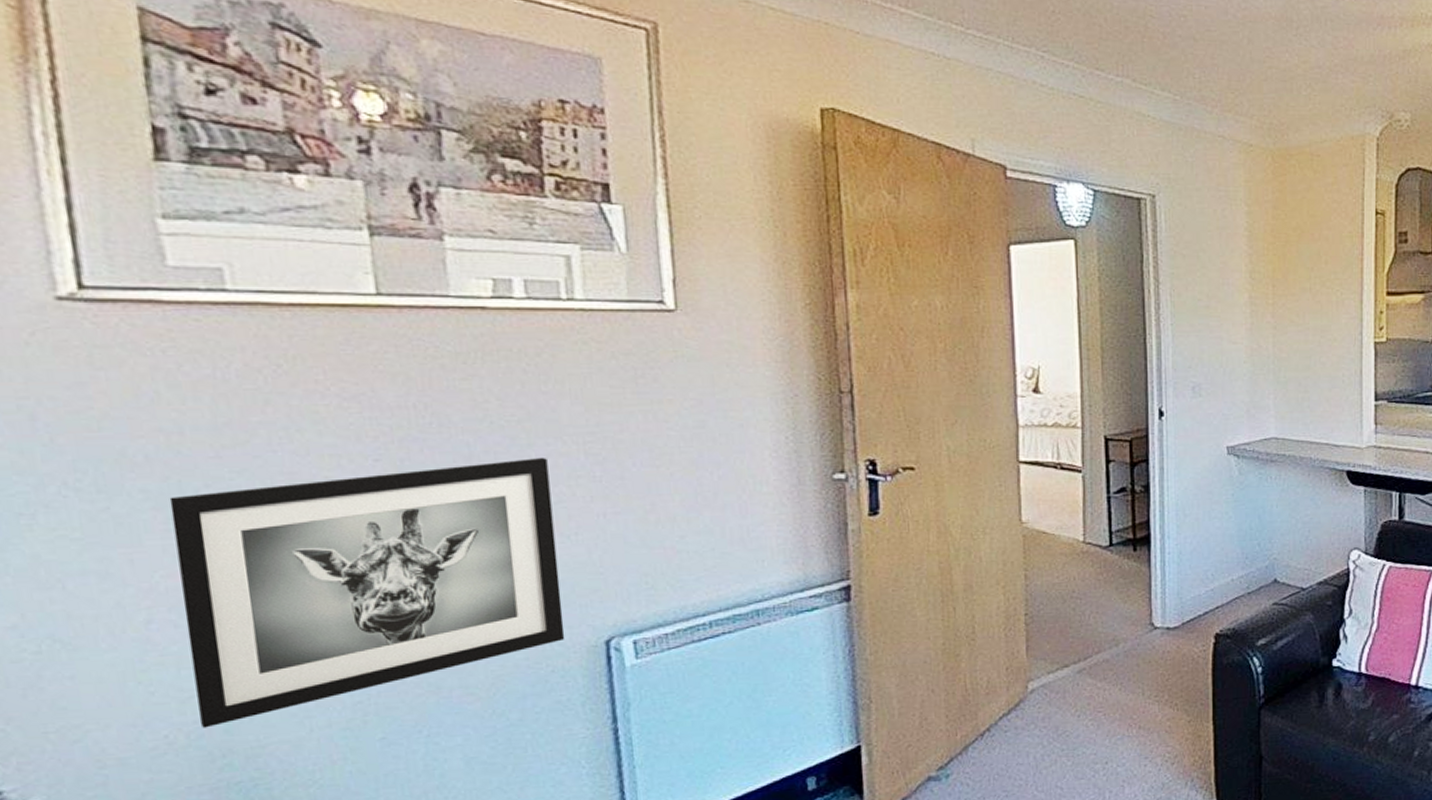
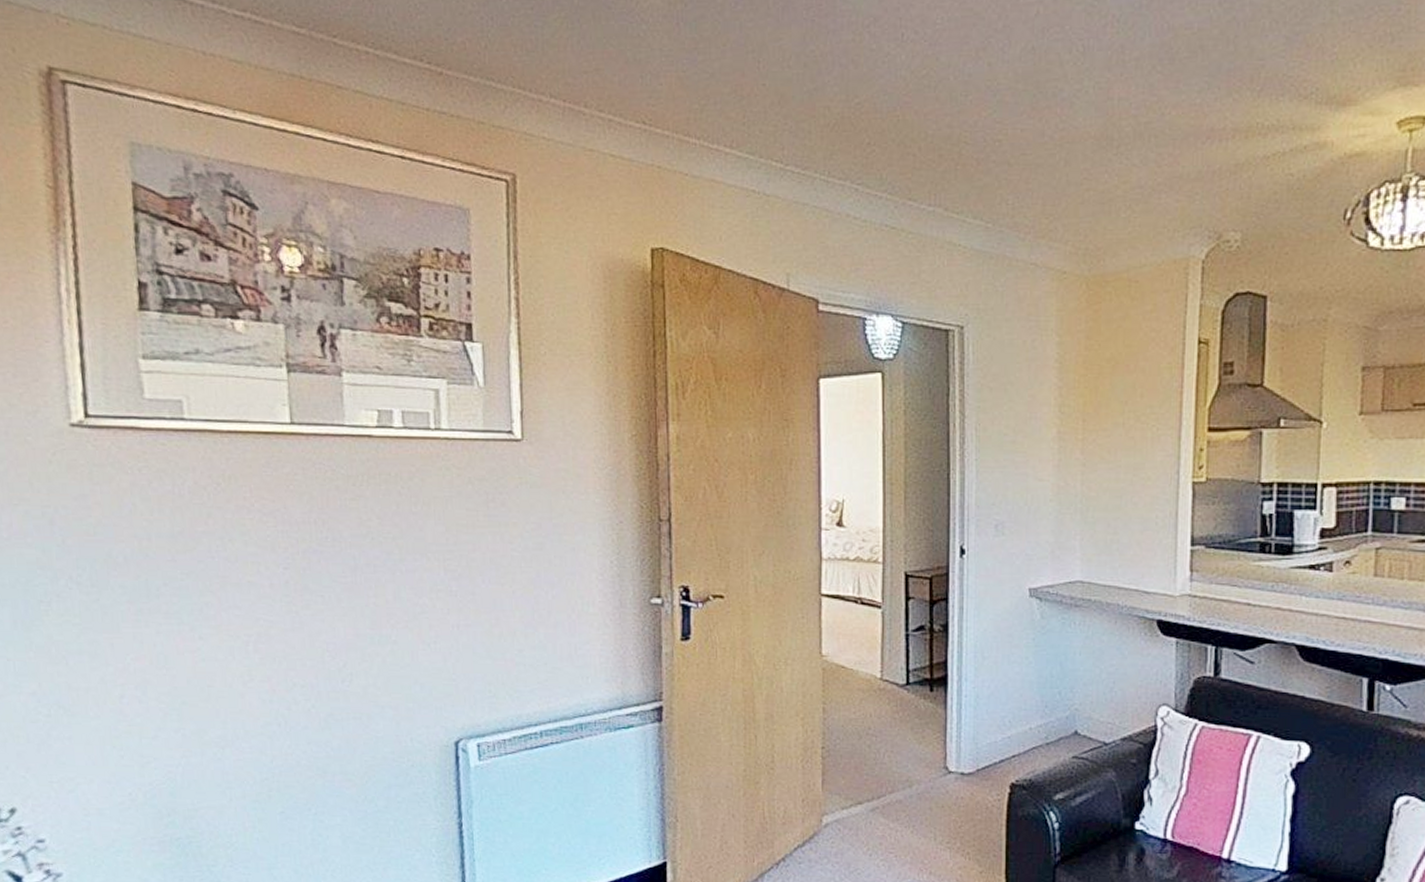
wall art: present [169,457,565,728] -> none [139,571,423,790]

